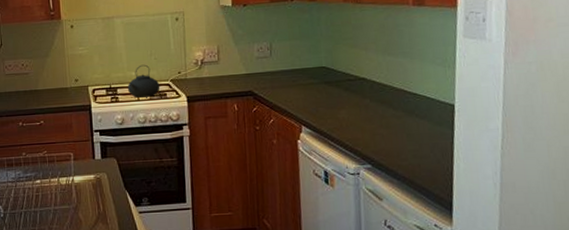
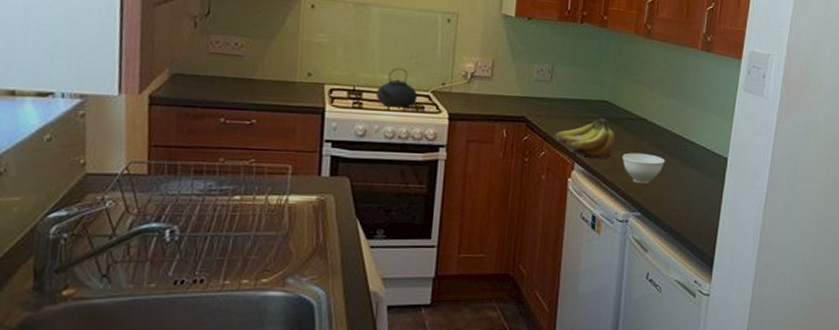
fruit: none [279,83,338,121] -> present [553,118,616,160]
bowl: none [346,110,389,139] -> present [622,152,665,184]

